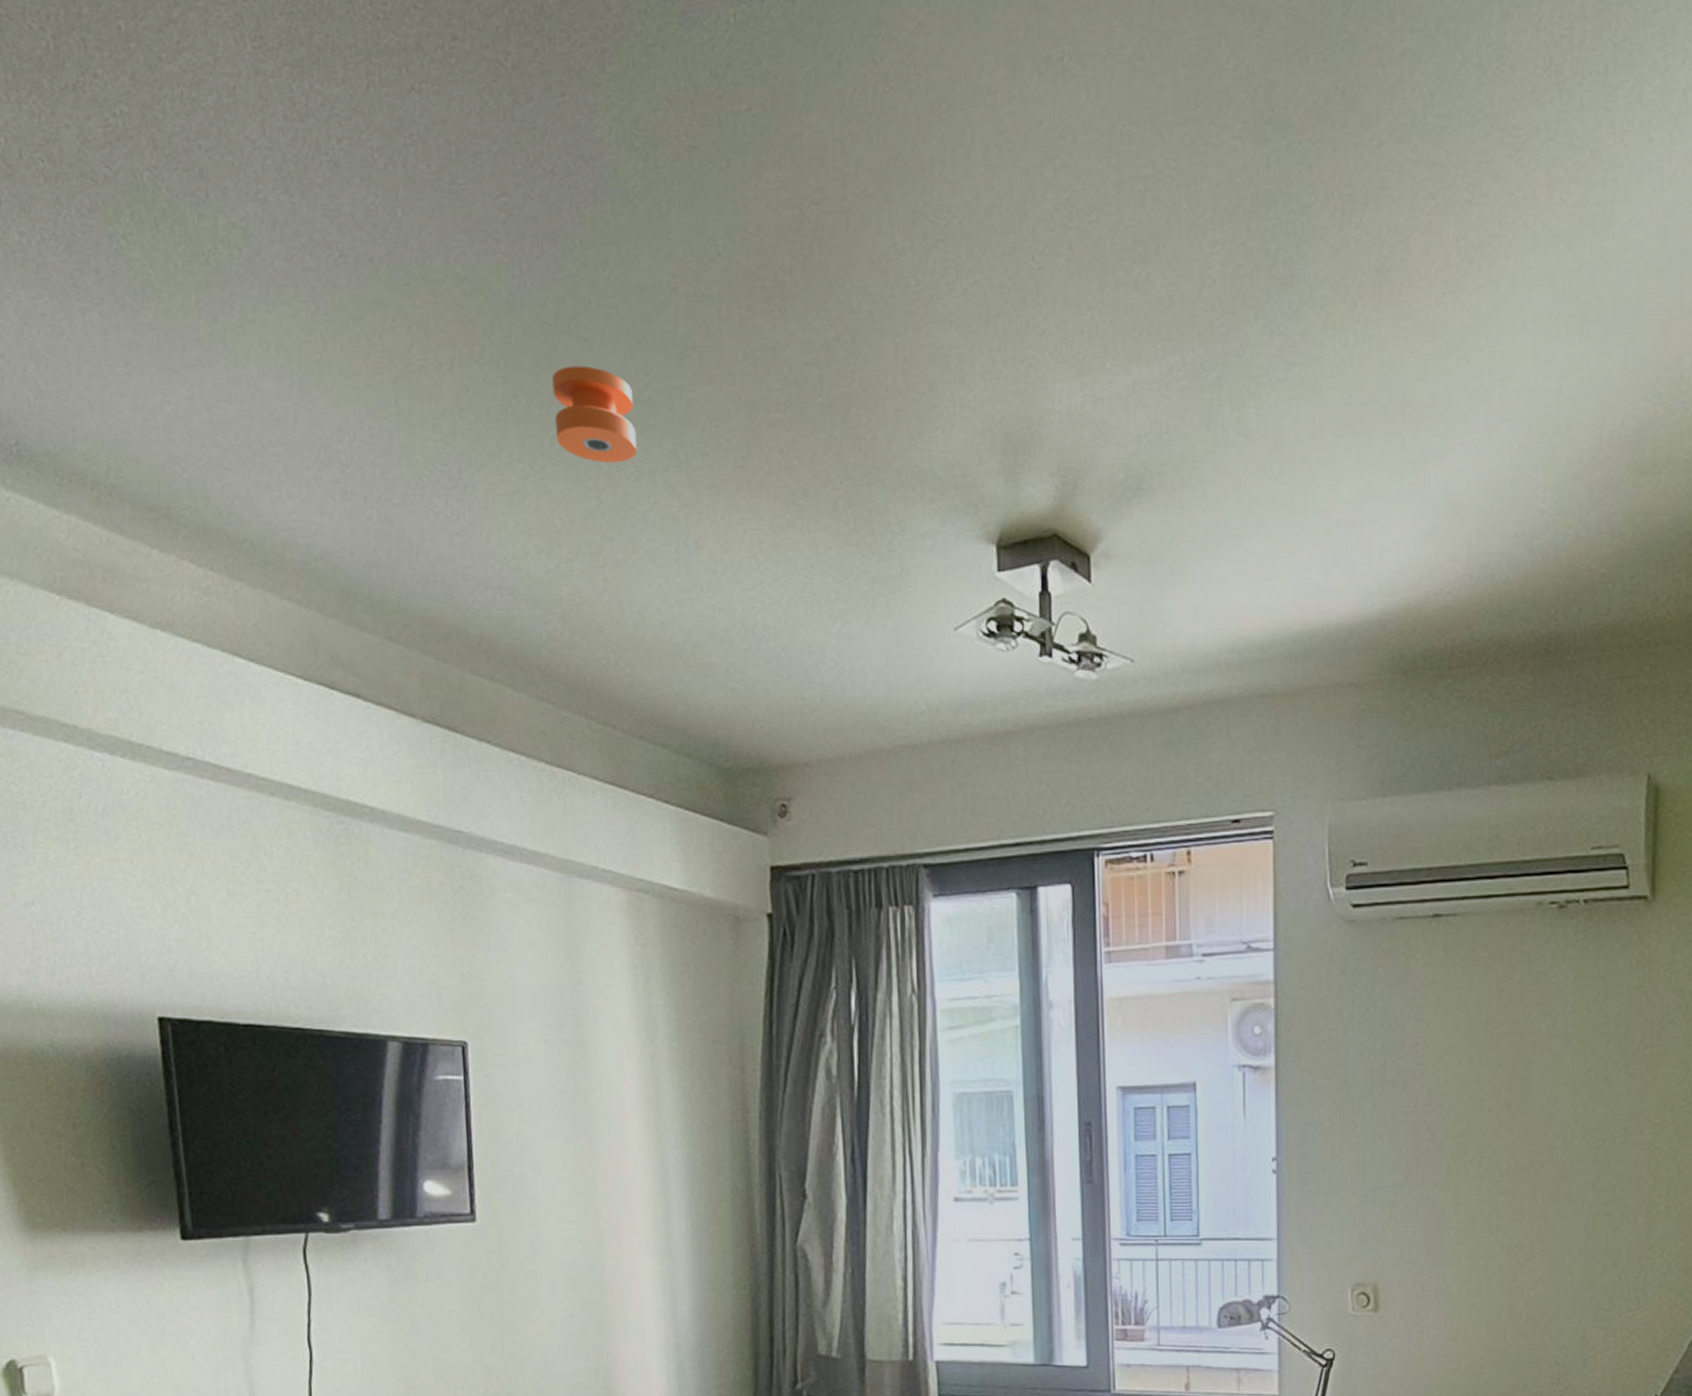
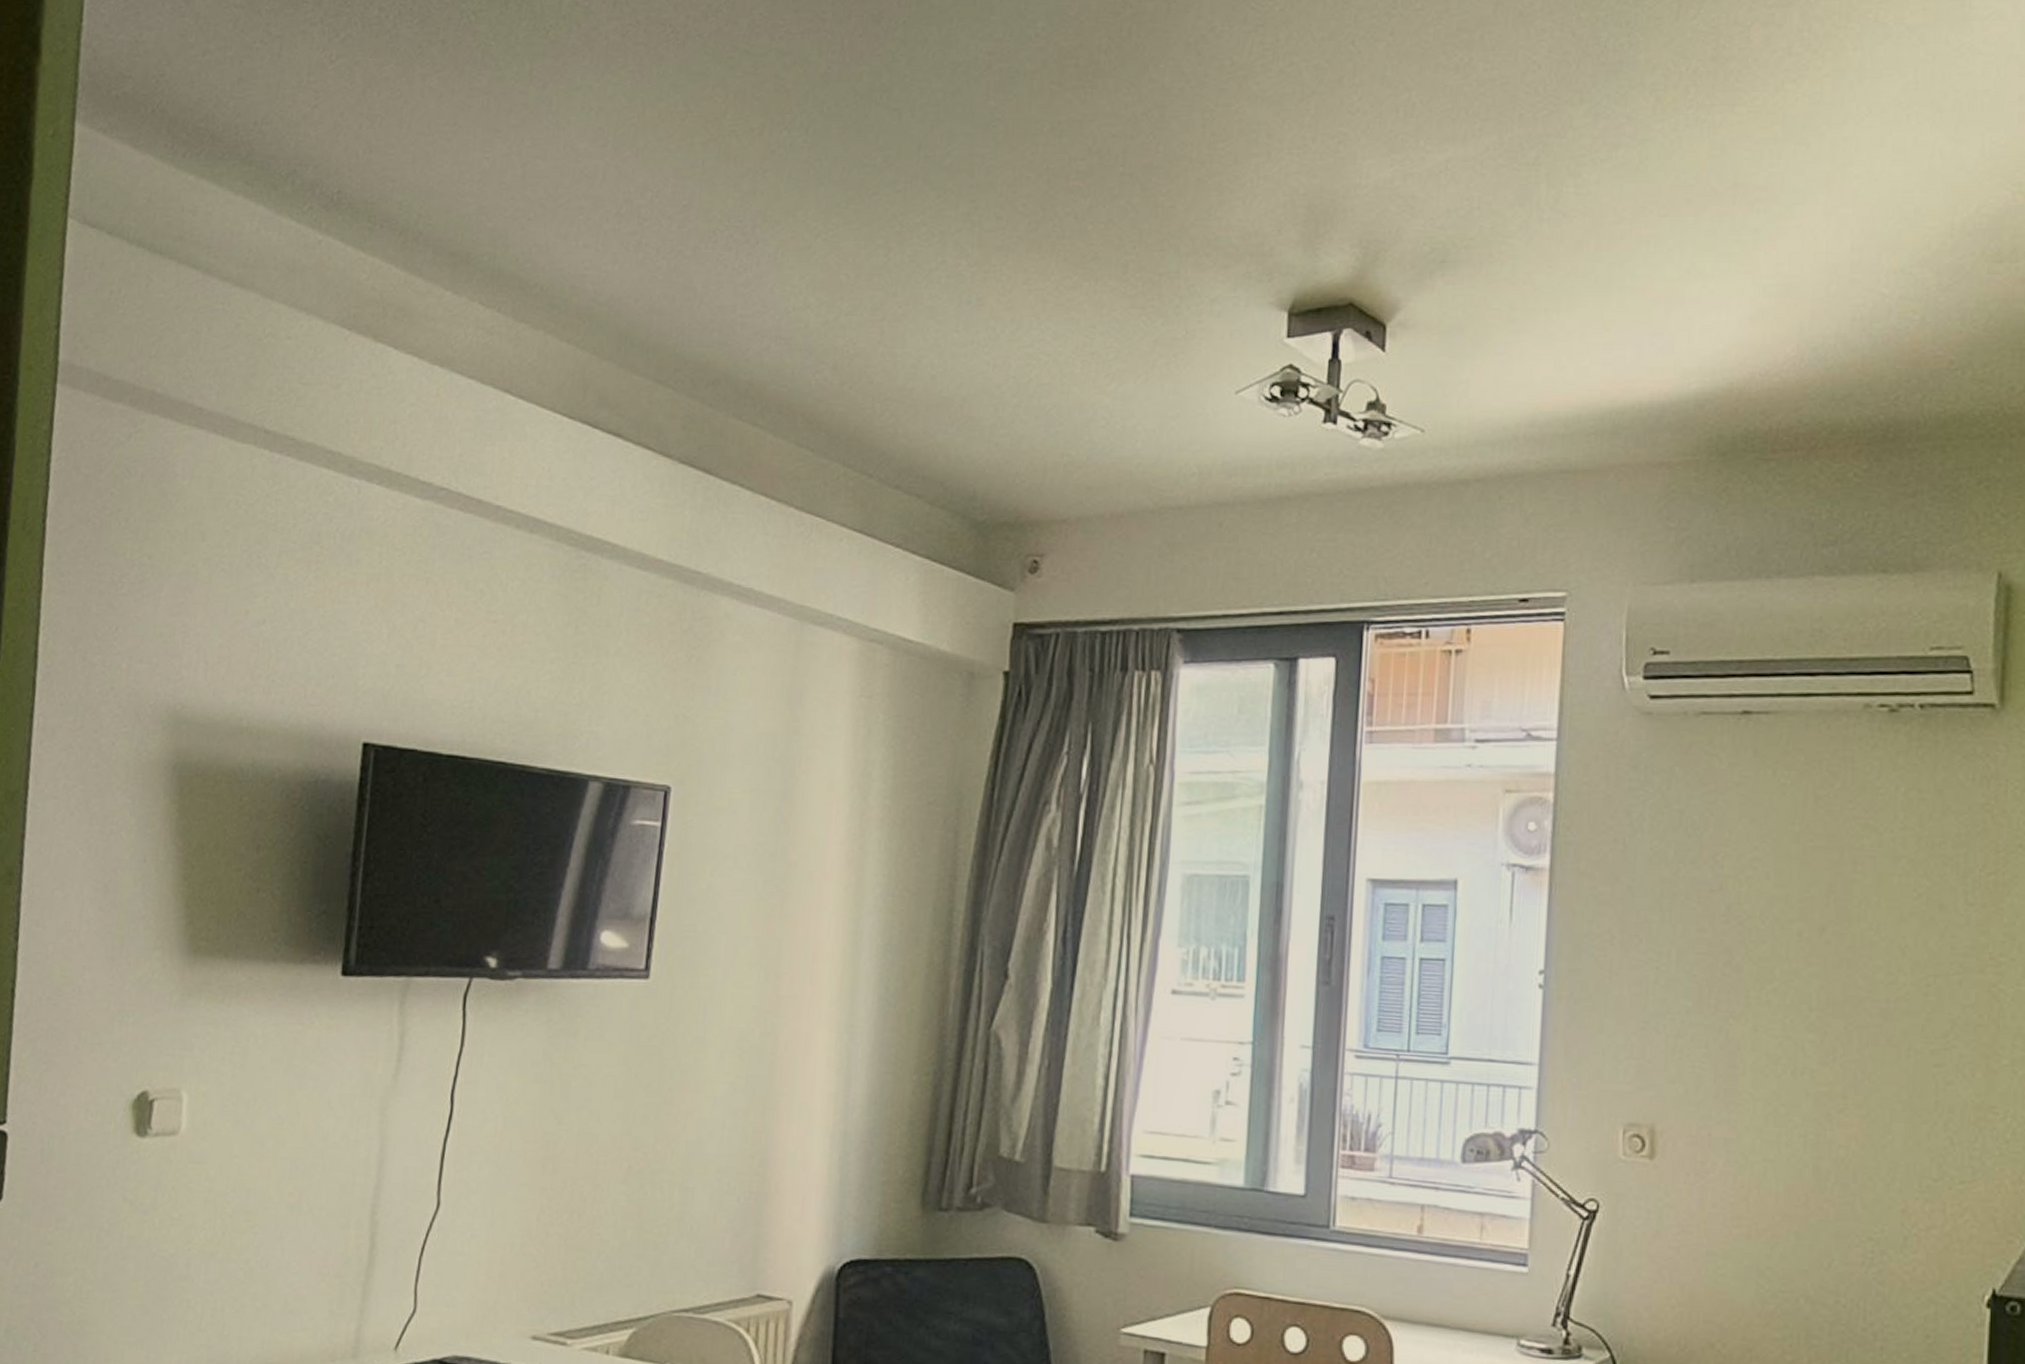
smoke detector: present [552,365,637,463] -> none [853,133,935,224]

